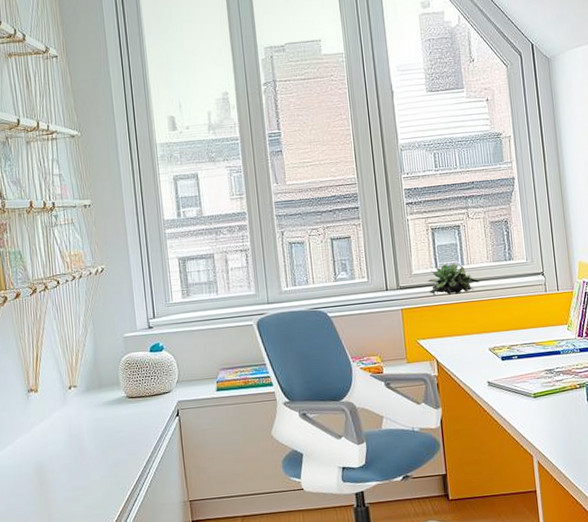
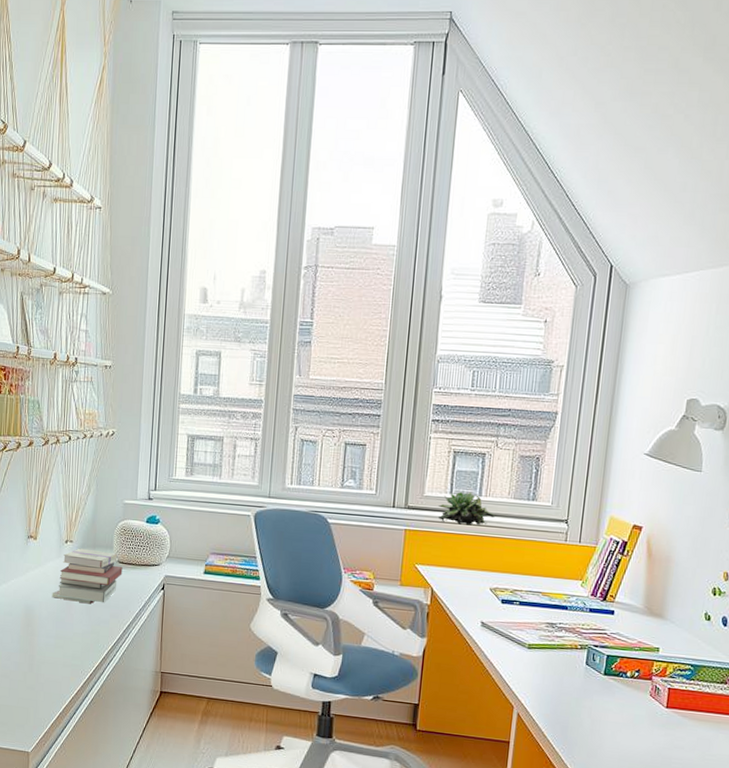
books: none [62,389,134,449] -> present [52,548,123,604]

